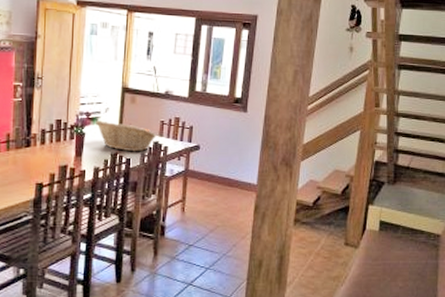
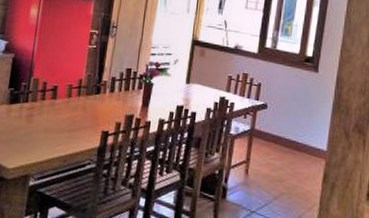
fruit basket: present [96,120,157,152] -> none [164,71,224,107]

